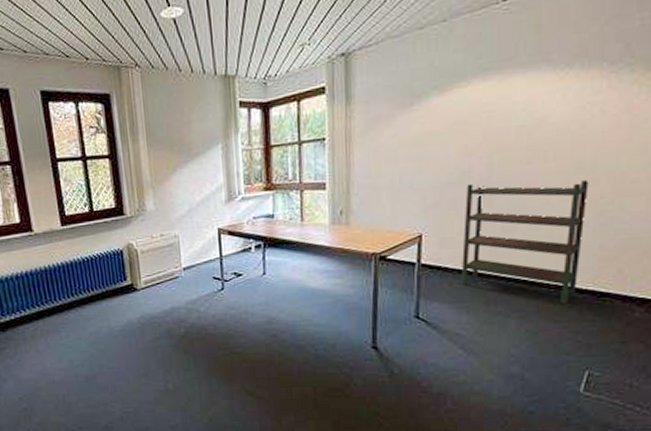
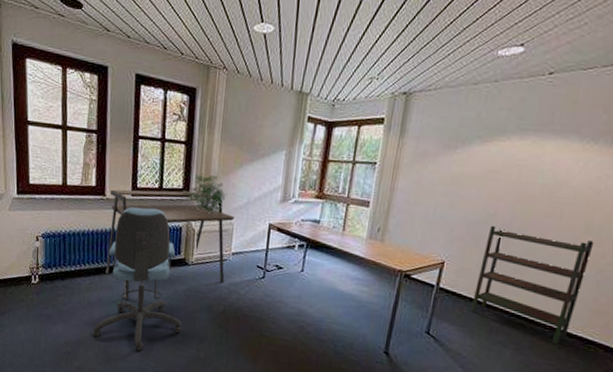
desk: none [36,207,180,342] -> present [106,189,235,301]
office chair: none [47,234,144,394] -> present [92,207,182,351]
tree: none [116,185,166,231] -> present [183,173,227,215]

